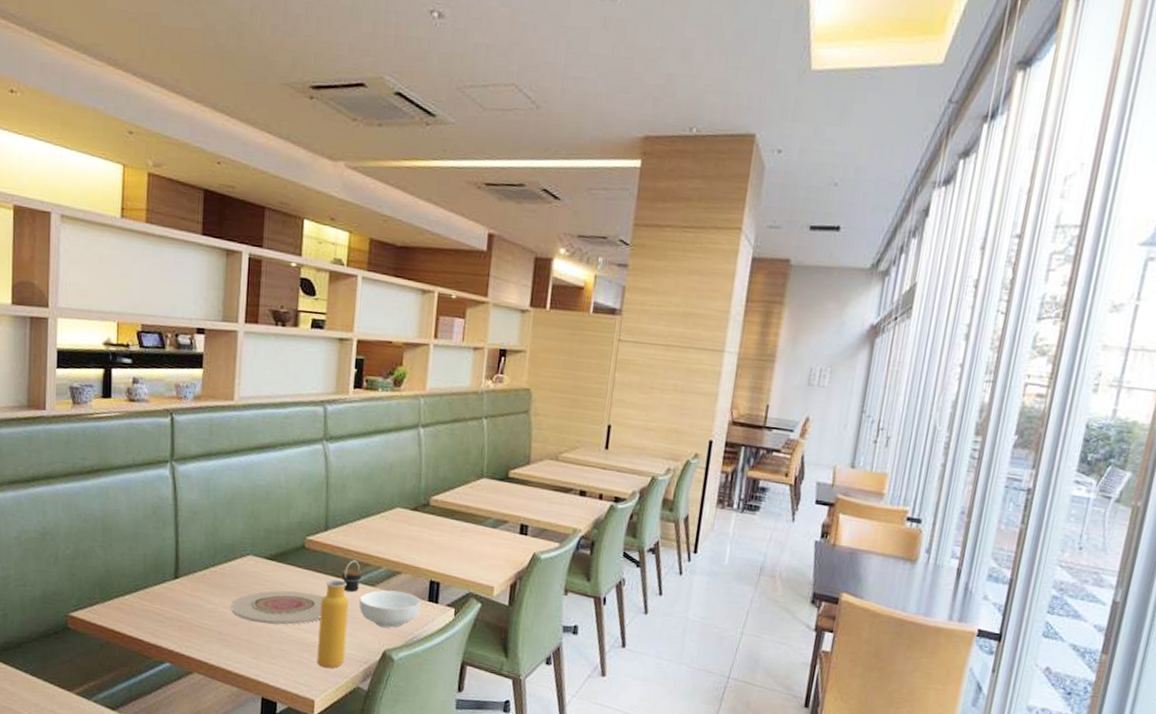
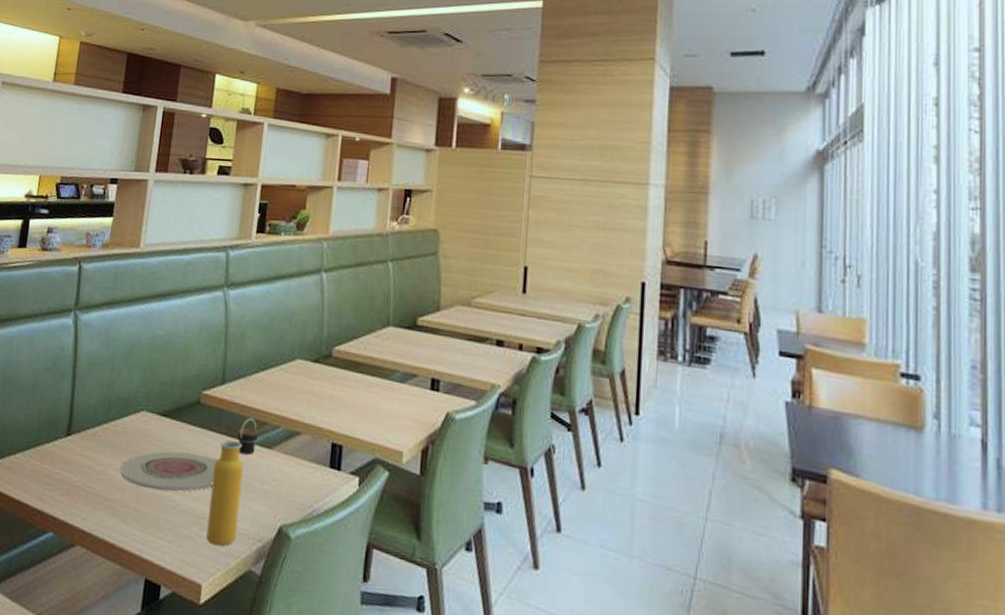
cereal bowl: present [359,590,421,628] -> none [254,453,322,499]

